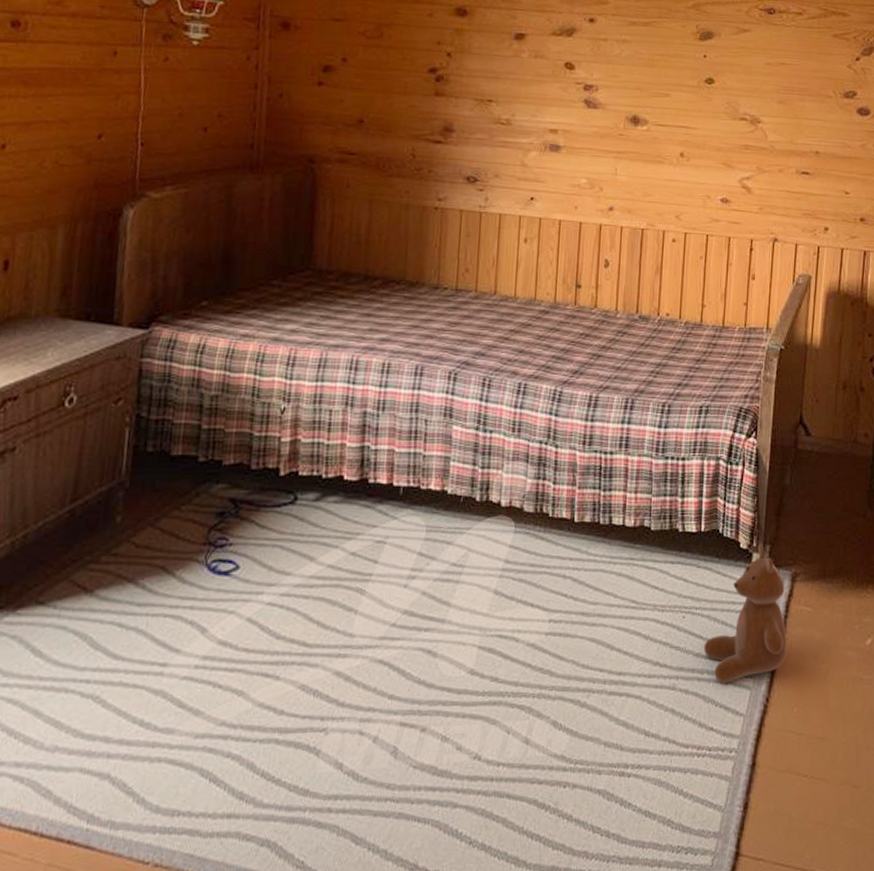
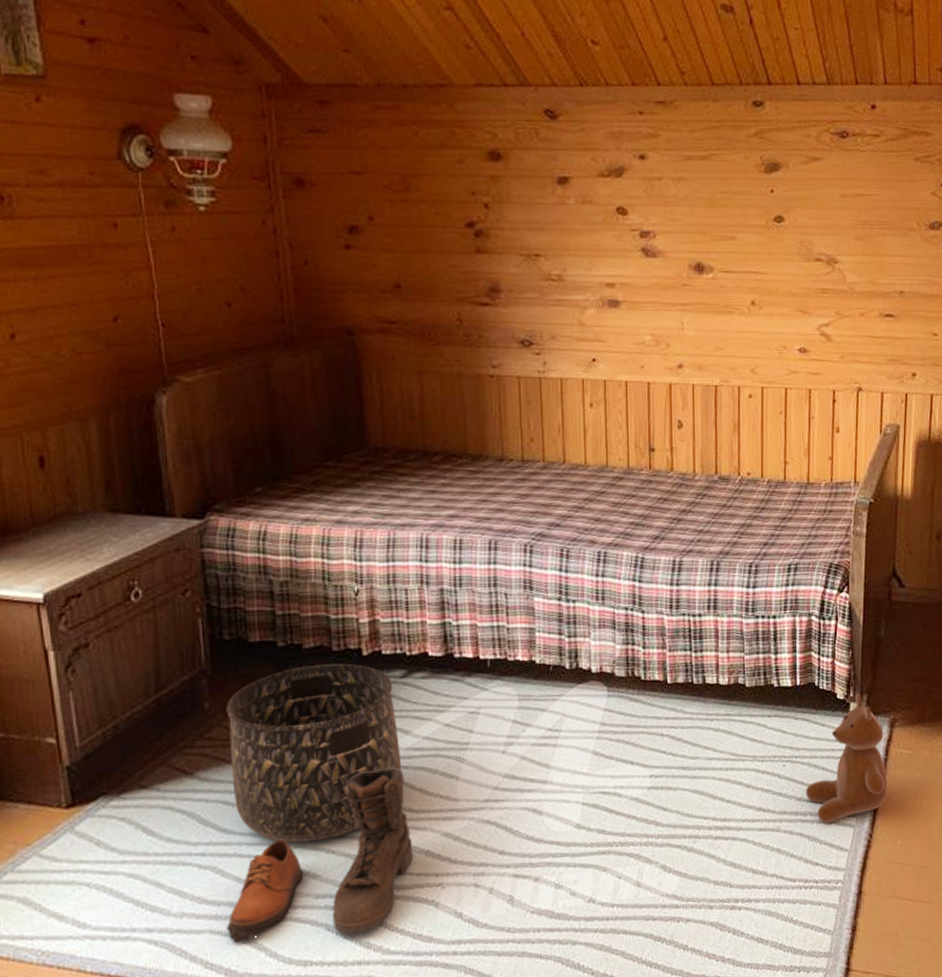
shoe: none [98,669,186,786] -> present [227,839,303,944]
basket: none [129,482,305,674] -> present [226,663,402,843]
boot: none [208,595,303,782] -> present [332,767,414,935]

